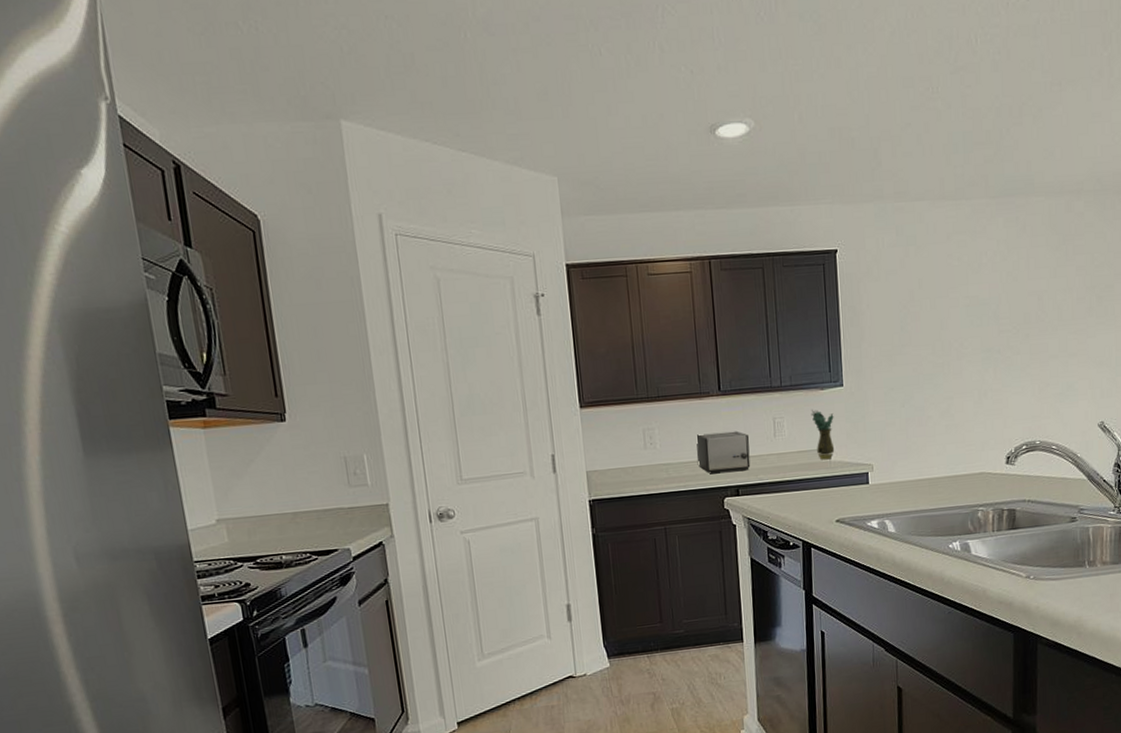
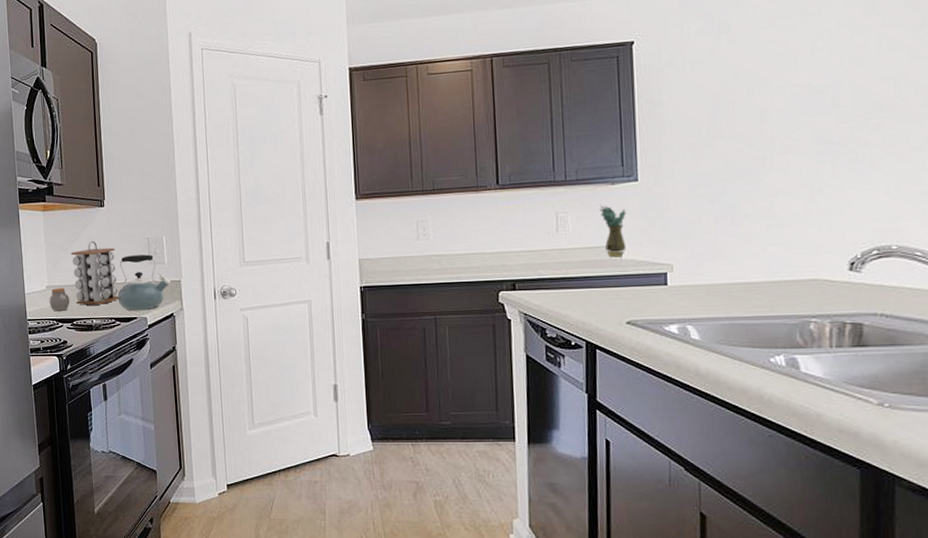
jar: none [221,520,250,549] -> present [49,288,70,311]
spice rack: none [246,462,313,540] -> present [71,240,119,305]
kettle: none [311,475,376,543] -> present [117,254,170,311]
toaster: present [696,431,751,474] -> none [471,224,529,267]

